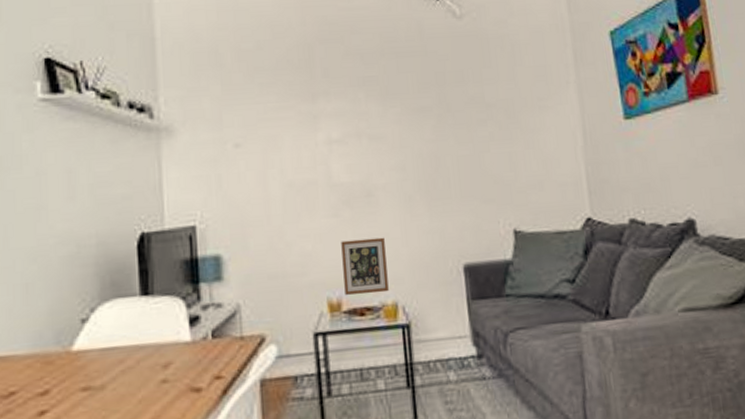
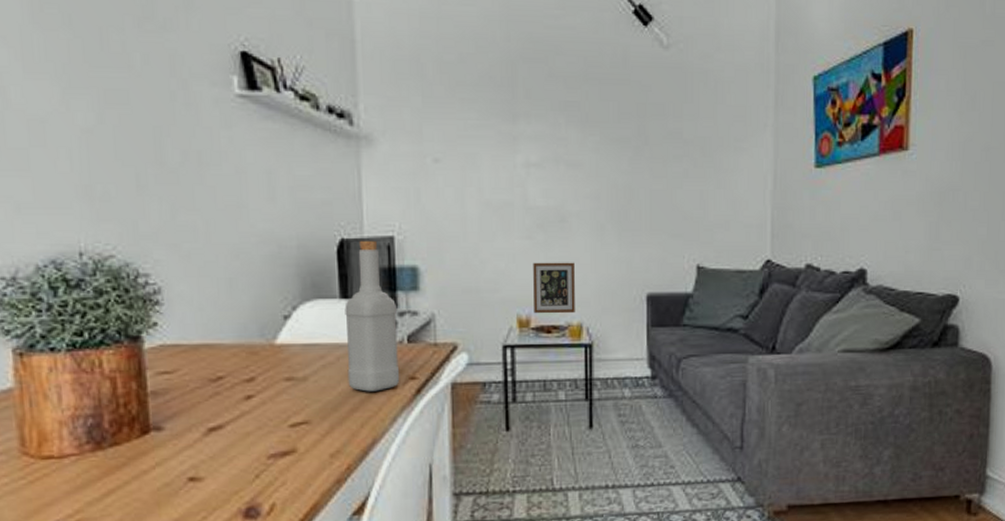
bottle: none [145,231,205,397] -> present [345,240,400,392]

